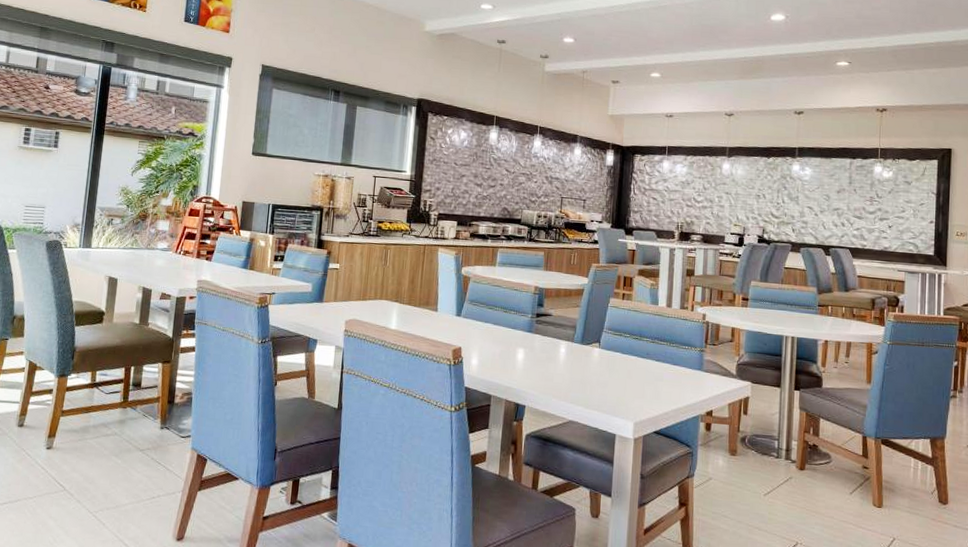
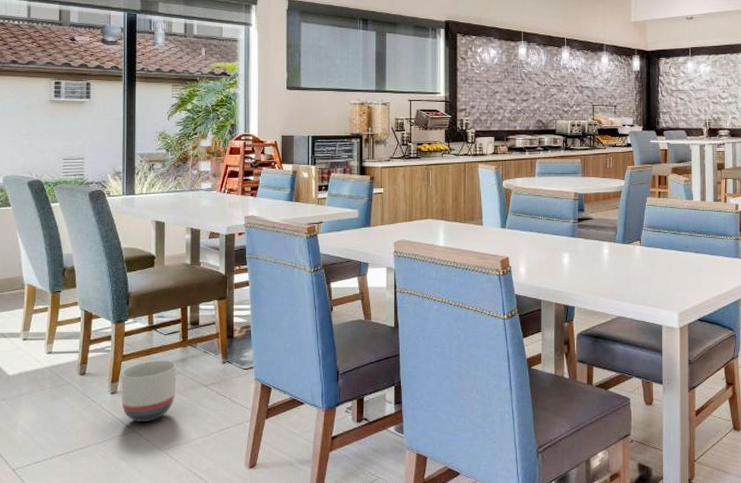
planter: none [56,418,115,482] -> present [121,360,177,423]

